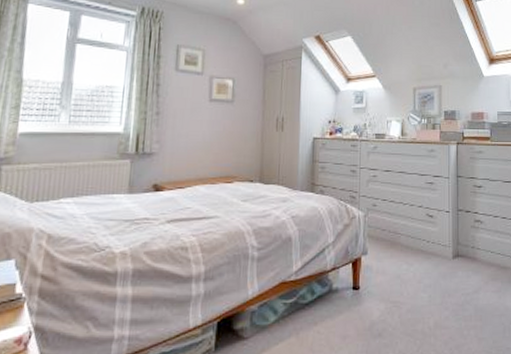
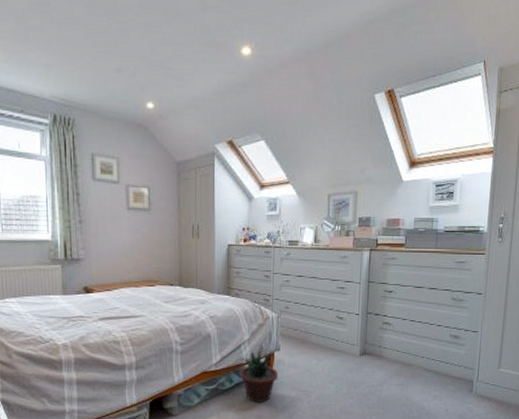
potted plant: none [317,253,366,318] -> present [234,349,279,402]

